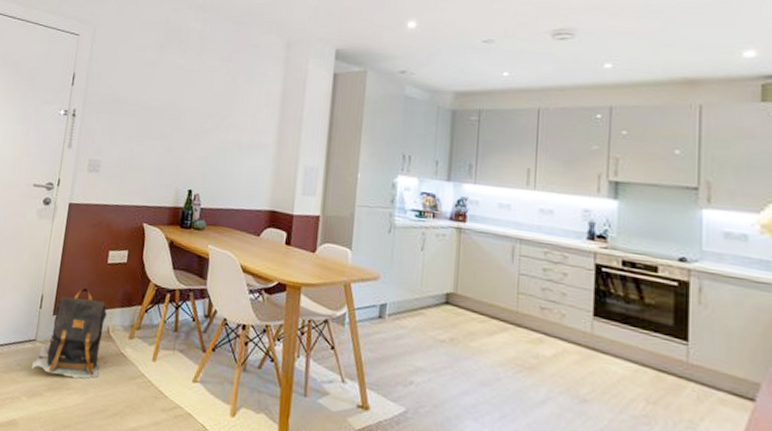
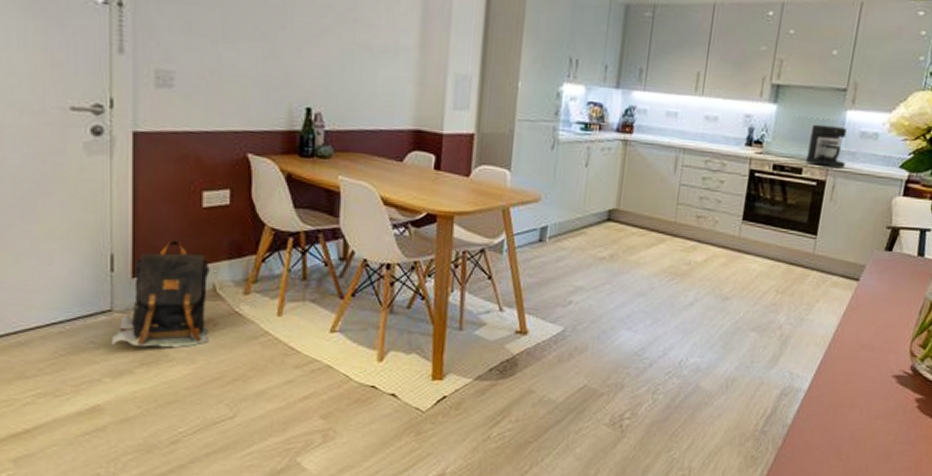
coffee maker: none [661,221,711,270] -> present [806,124,847,169]

